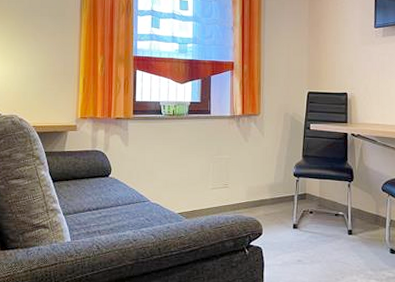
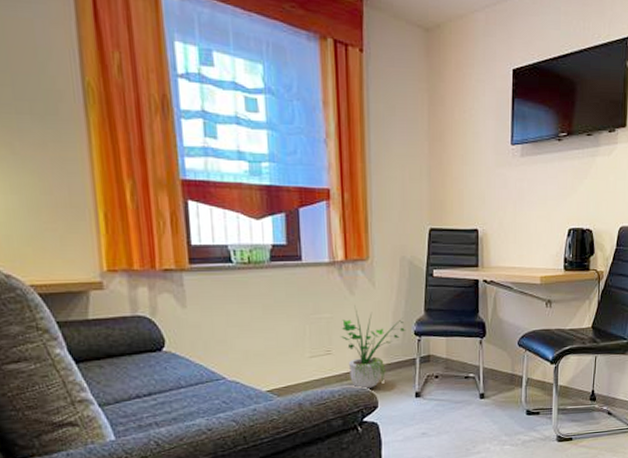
potted plant: none [235,150,287,218] -> present [340,305,406,389]

